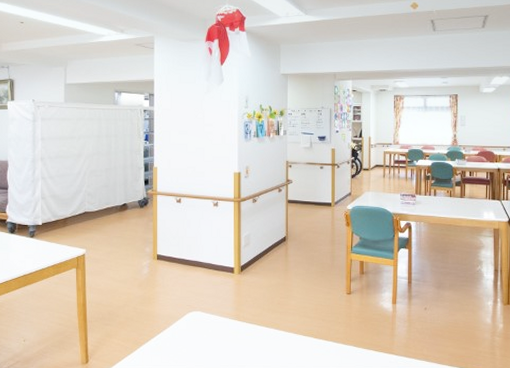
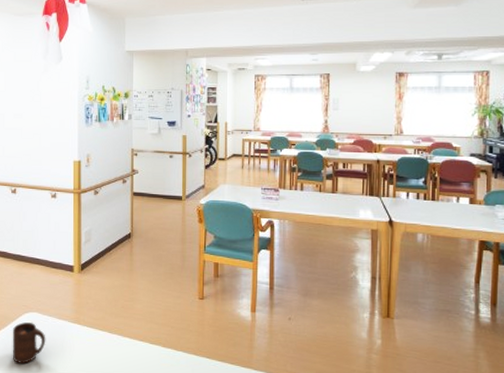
cup: none [177,321,209,359] -> present [12,322,46,364]

